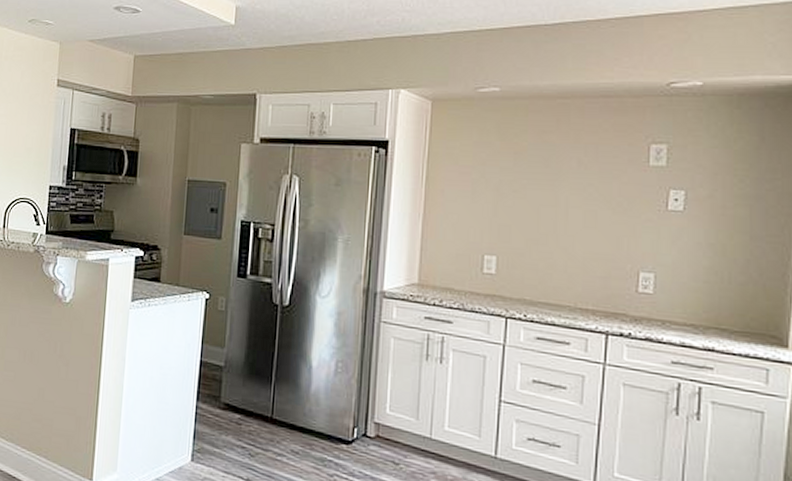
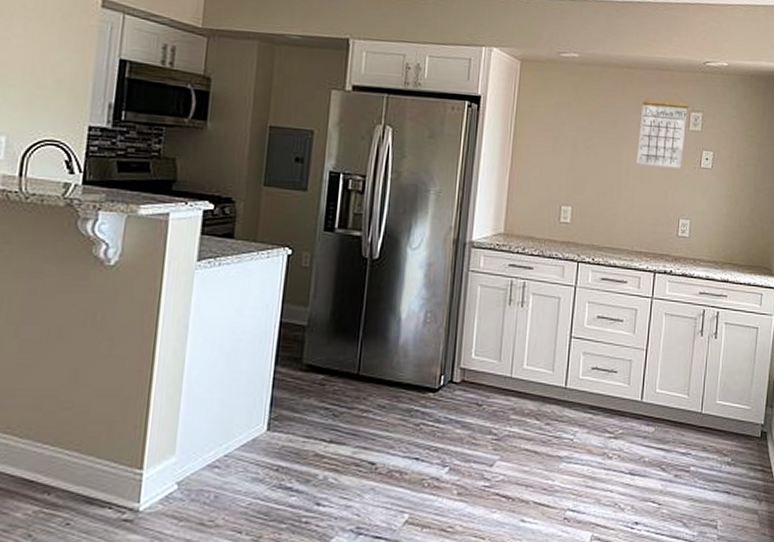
calendar: none [578,132,646,212] -> present [637,99,688,169]

